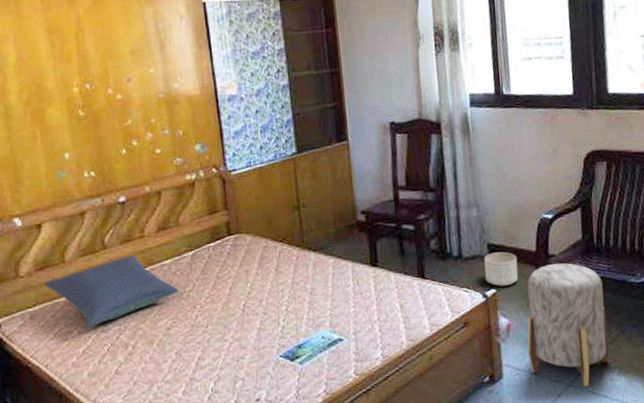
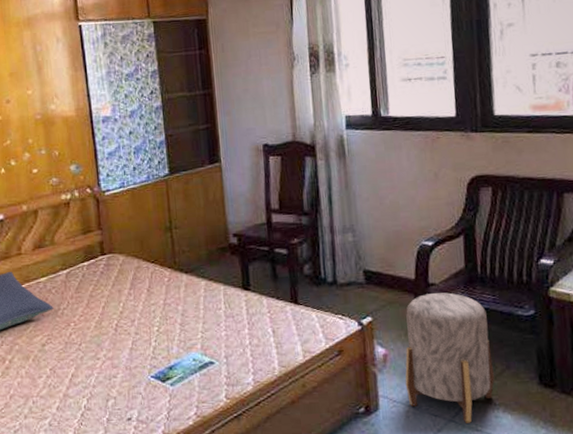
planter: present [484,252,518,287] -> none [360,279,396,315]

